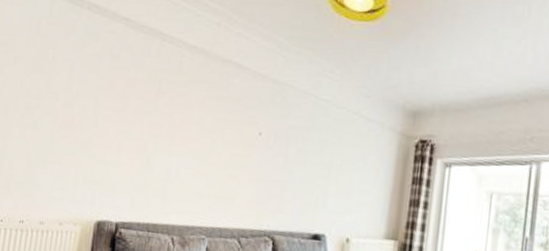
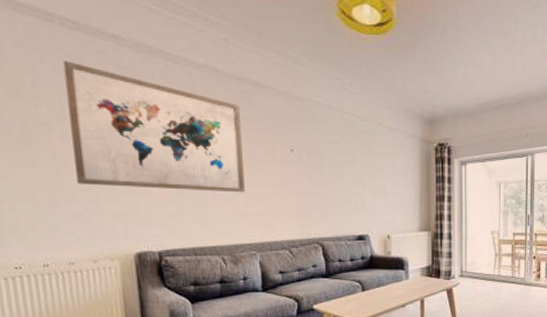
wall art: none [65,39,218,173] -> present [63,61,245,193]

